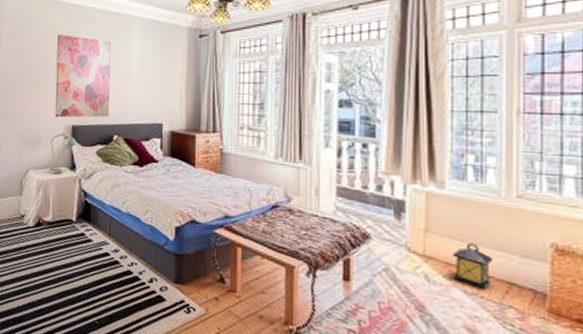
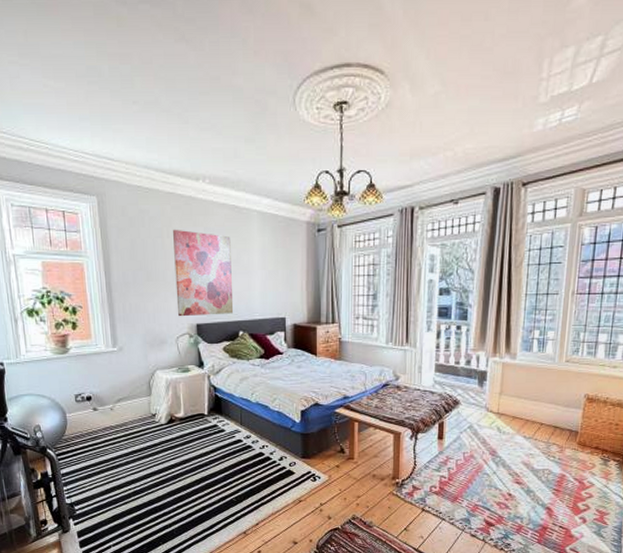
lantern: present [453,243,494,289] -> none [518,400,546,433]

